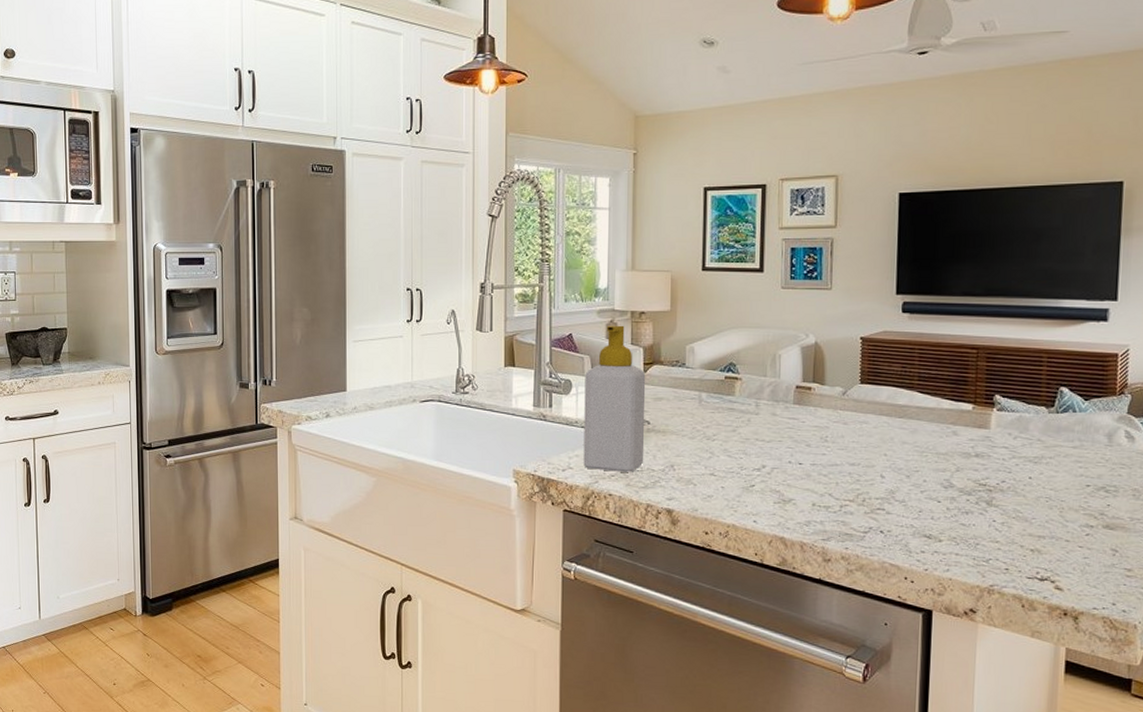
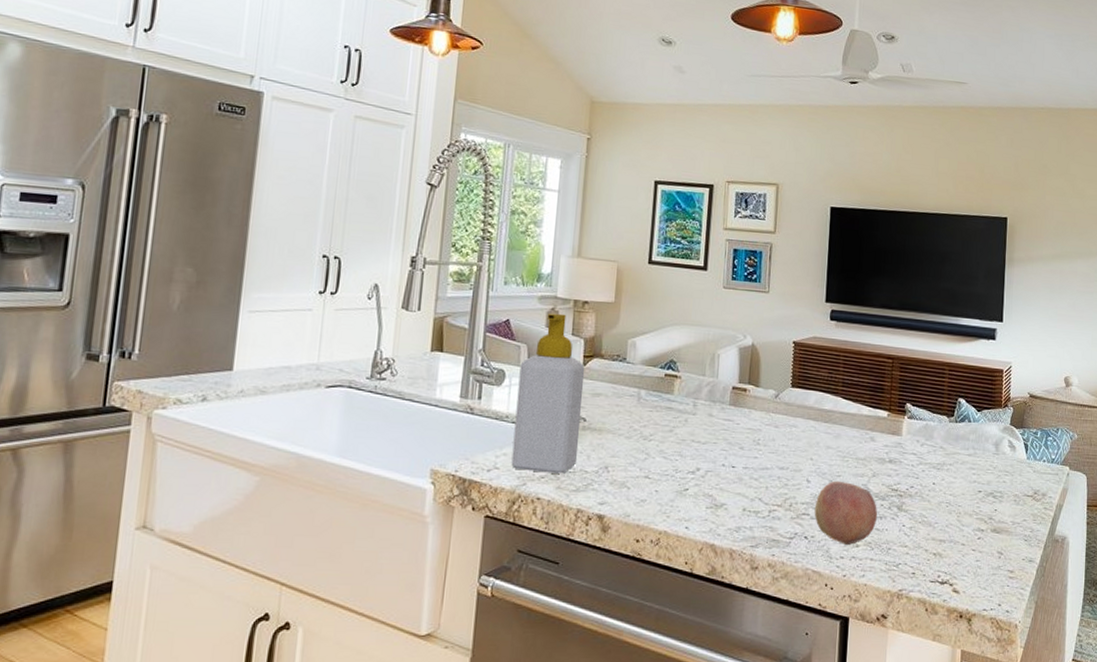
fruit: none [890,476,963,539] -> present [814,480,878,545]

